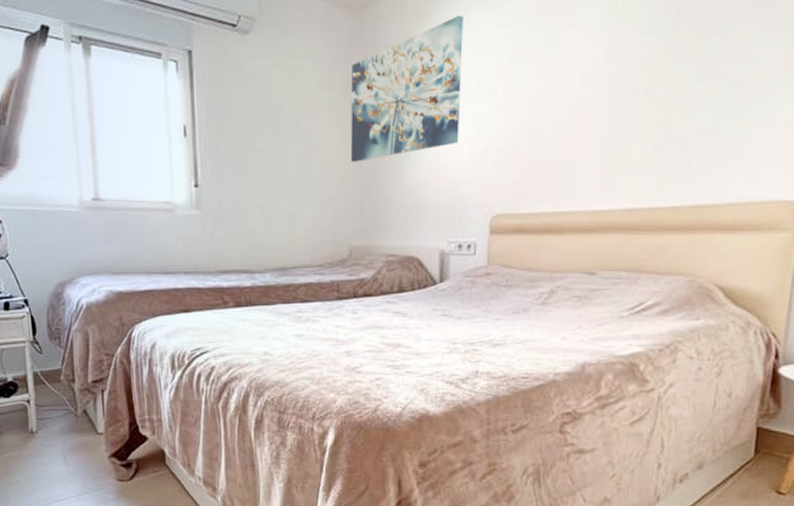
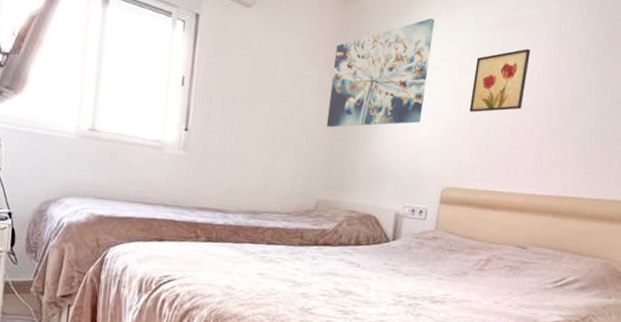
wall art: none [515,35,583,122] -> present [469,48,531,113]

